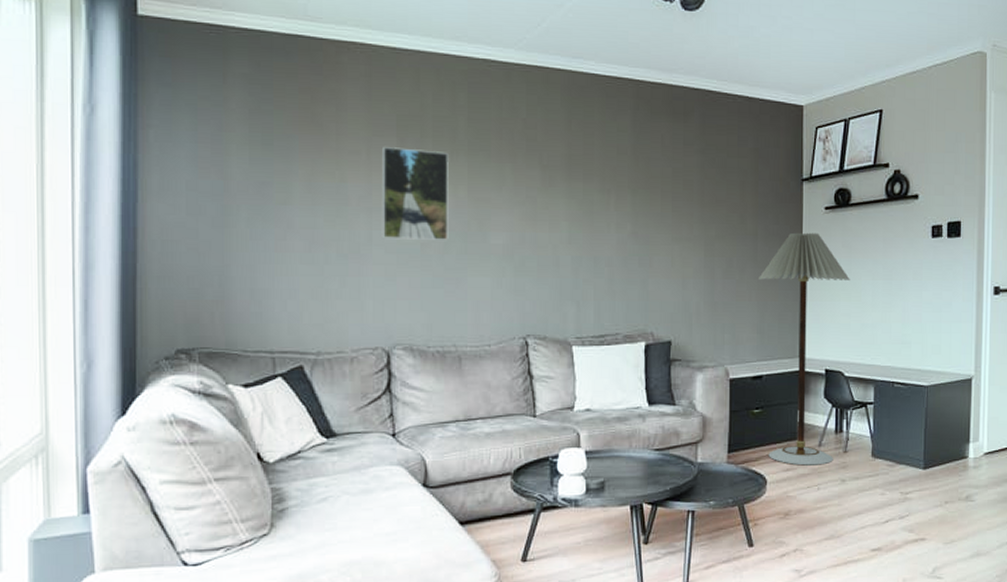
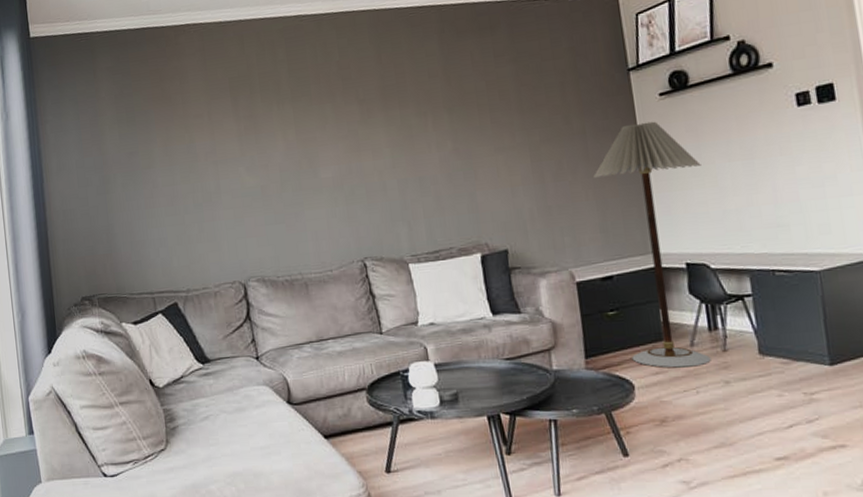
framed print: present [381,147,448,240] -> none [219,103,284,186]

